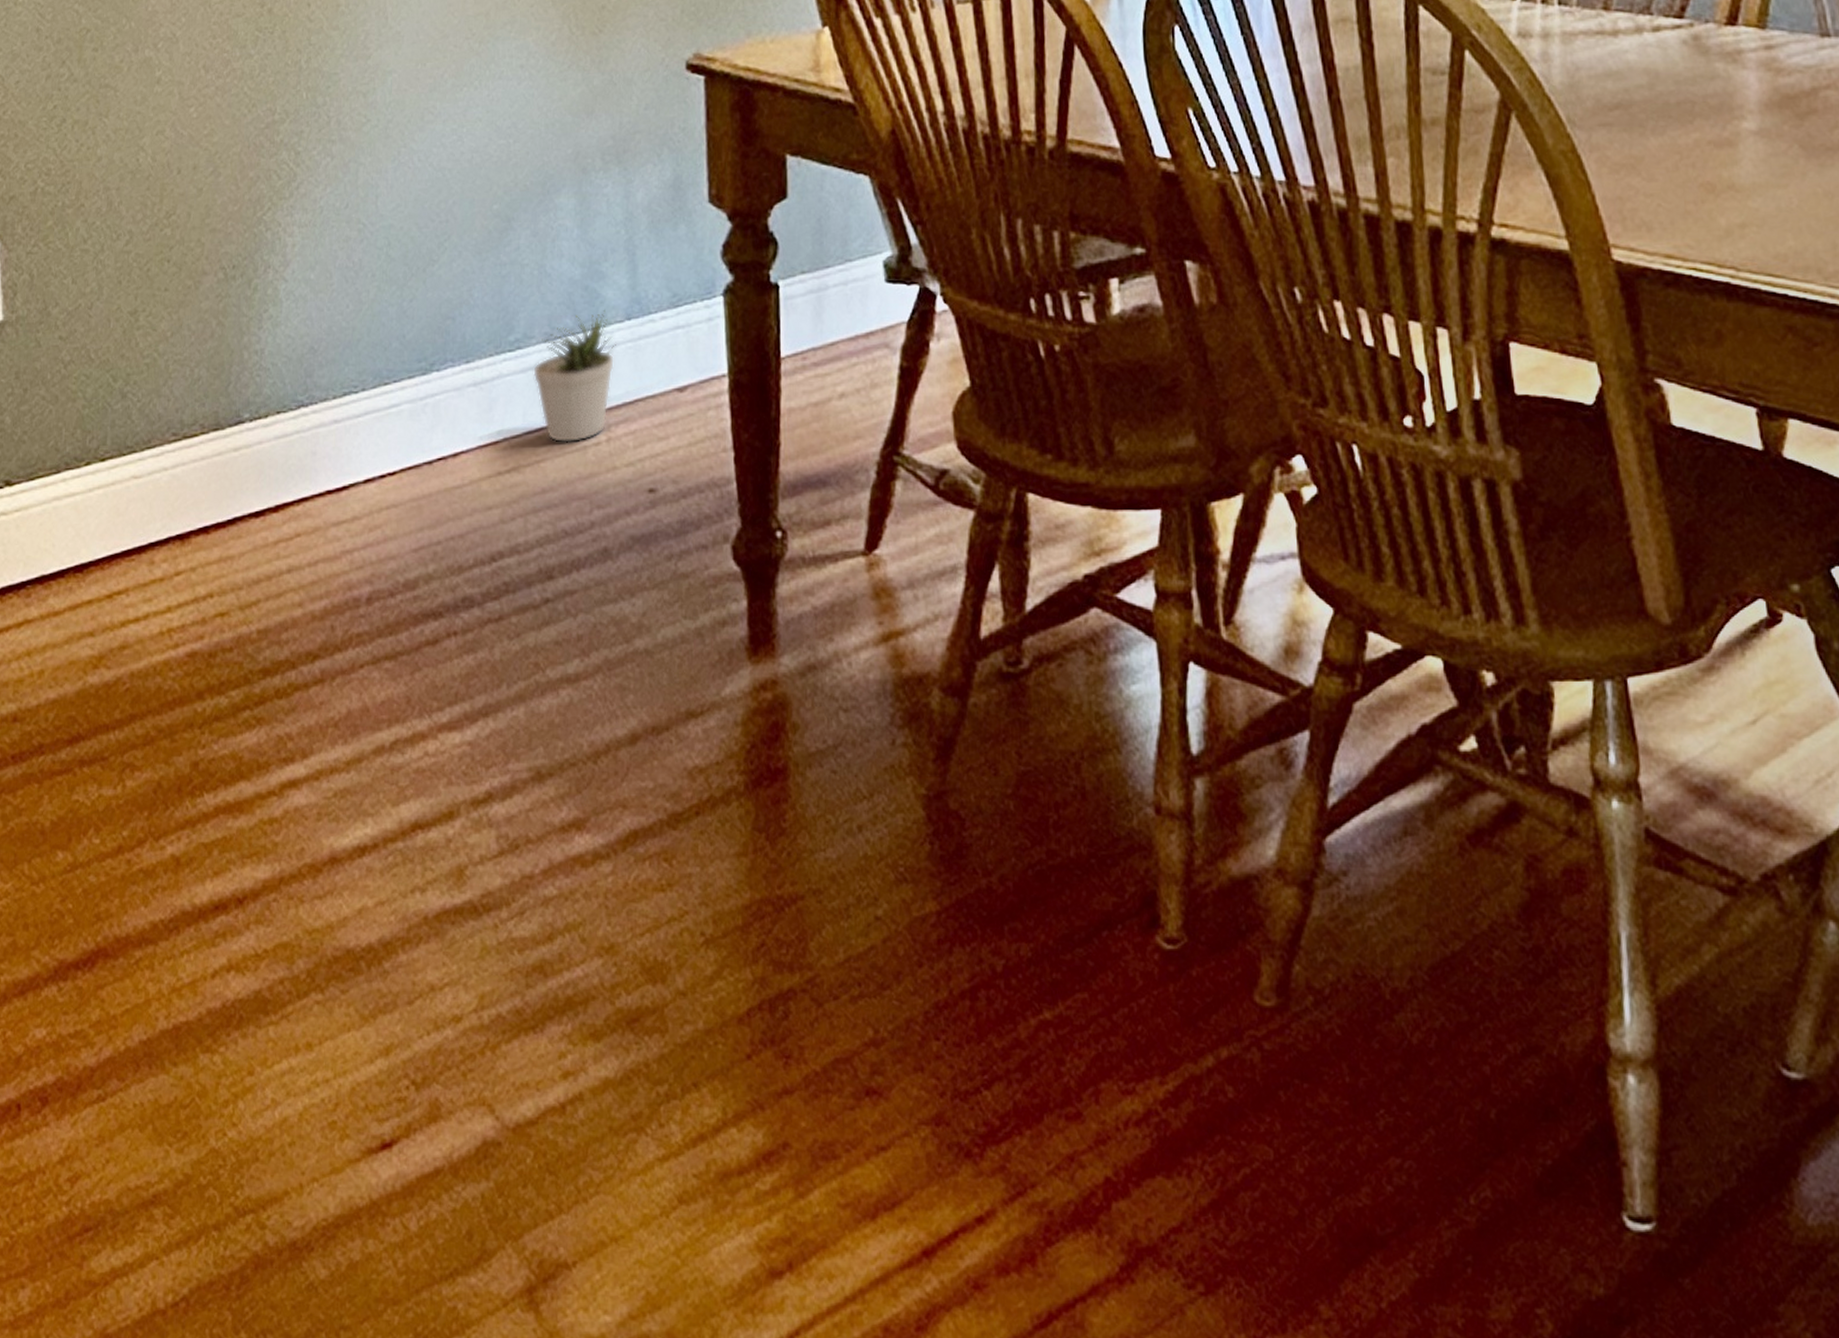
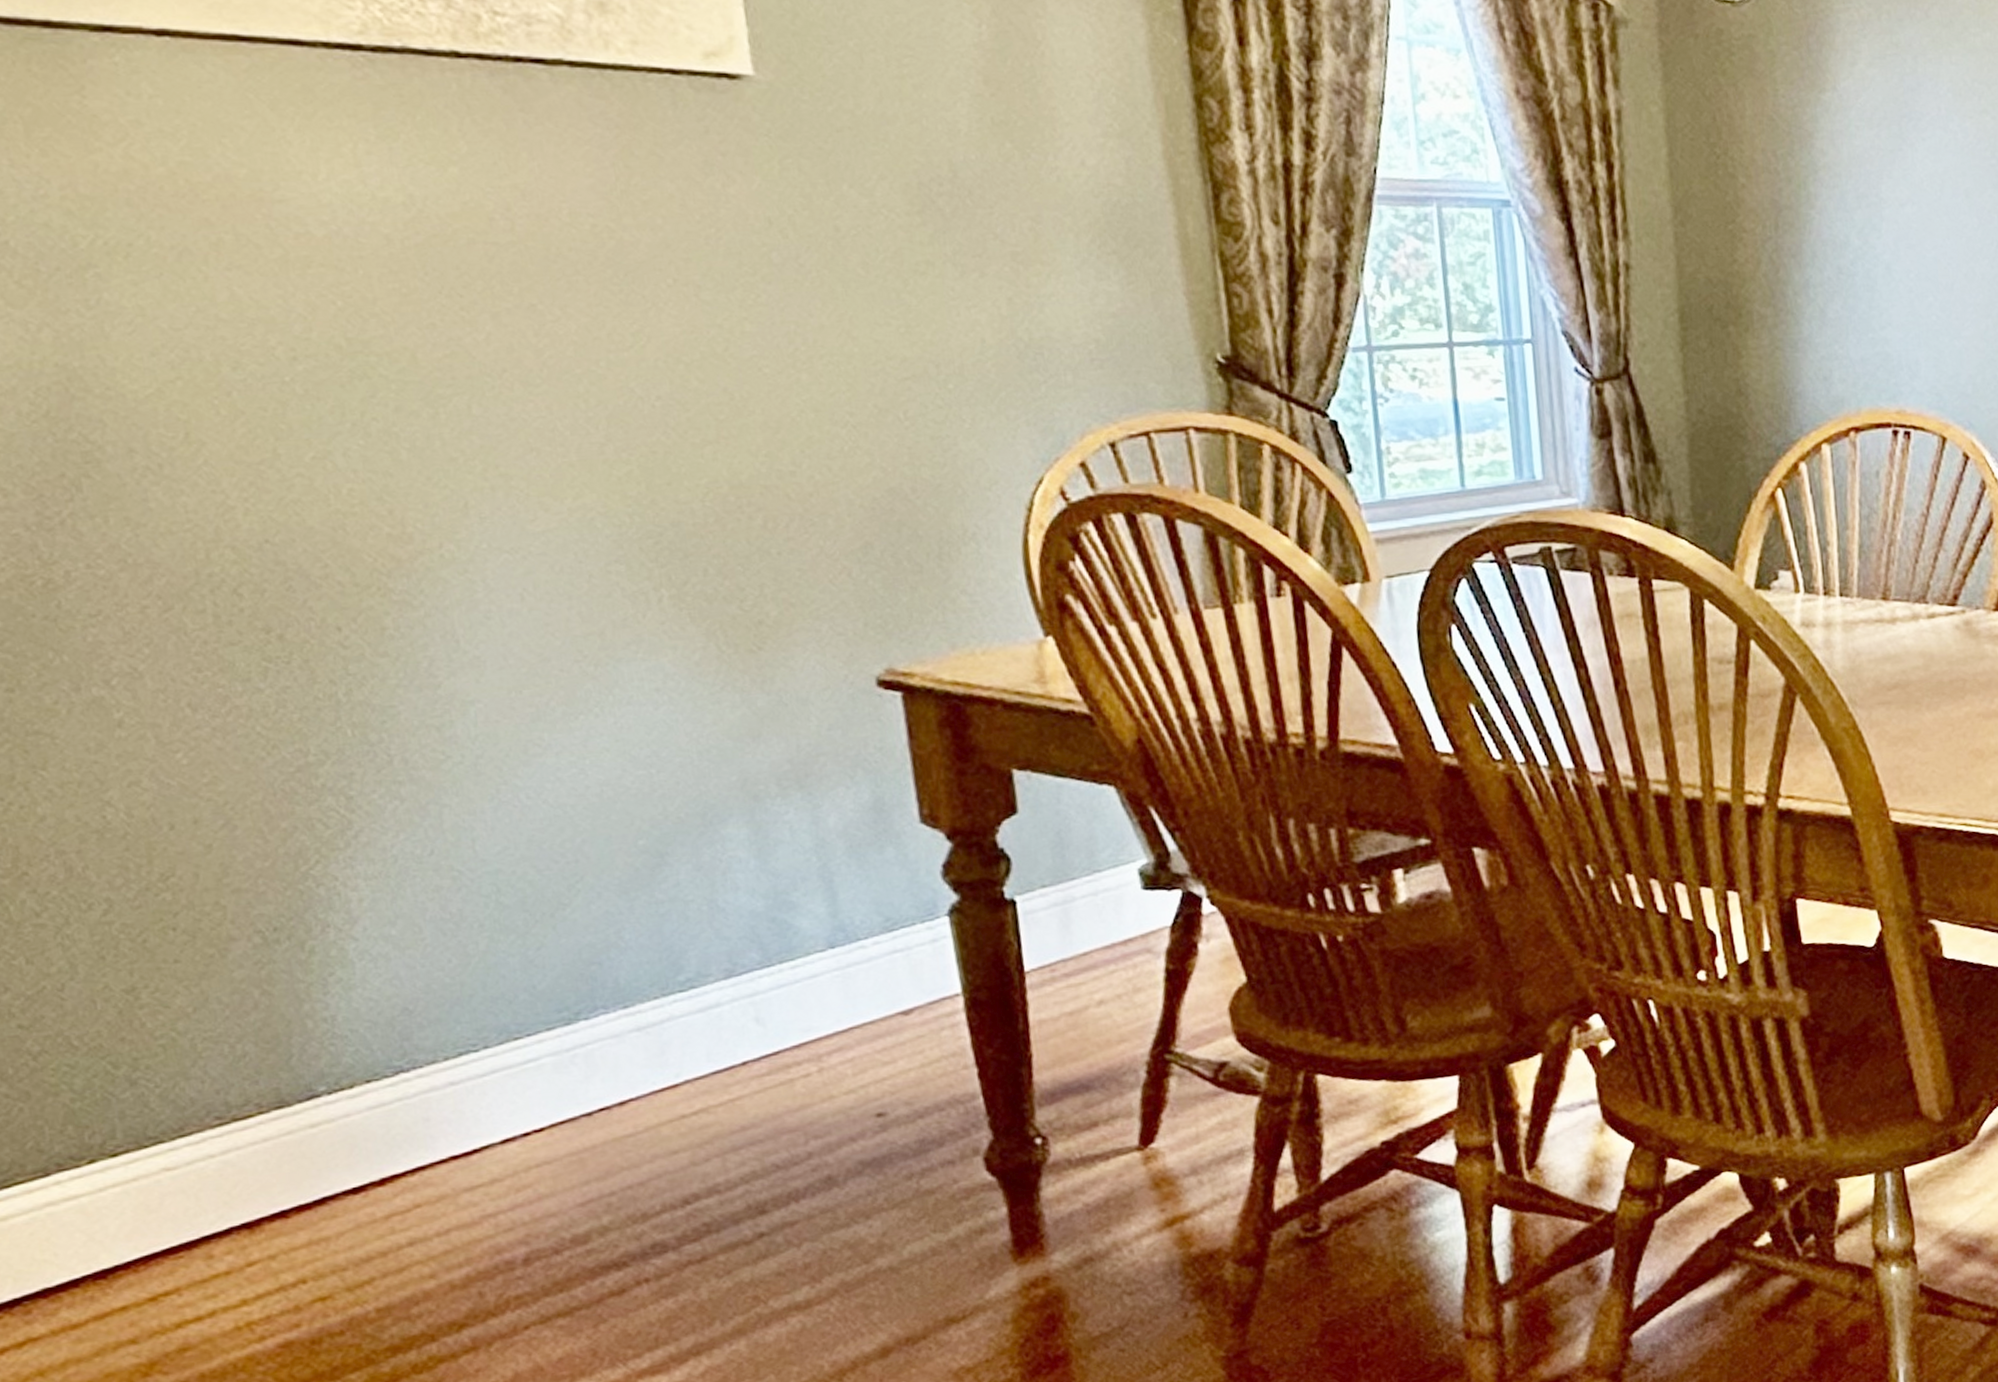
potted plant: present [532,309,616,443] -> none [713,939,820,1079]

